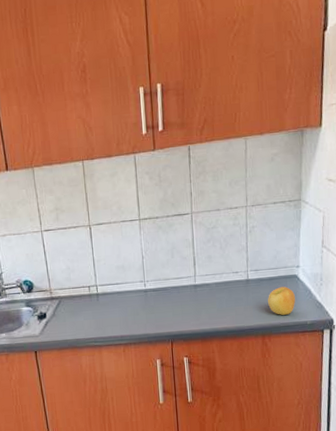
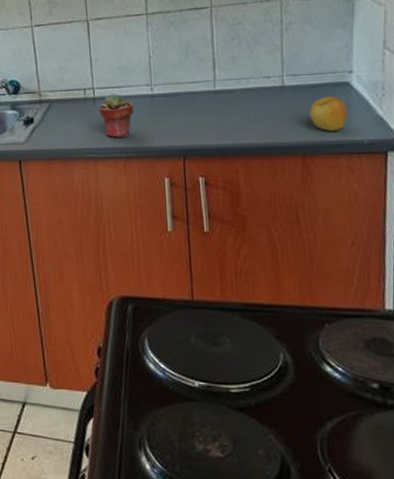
potted succulent: none [101,289,130,328] -> present [98,94,133,138]

